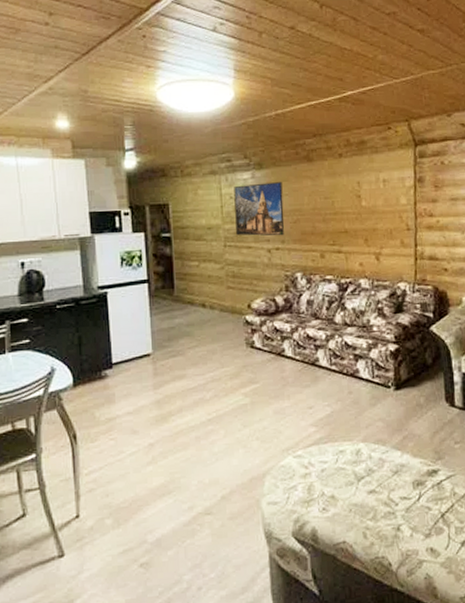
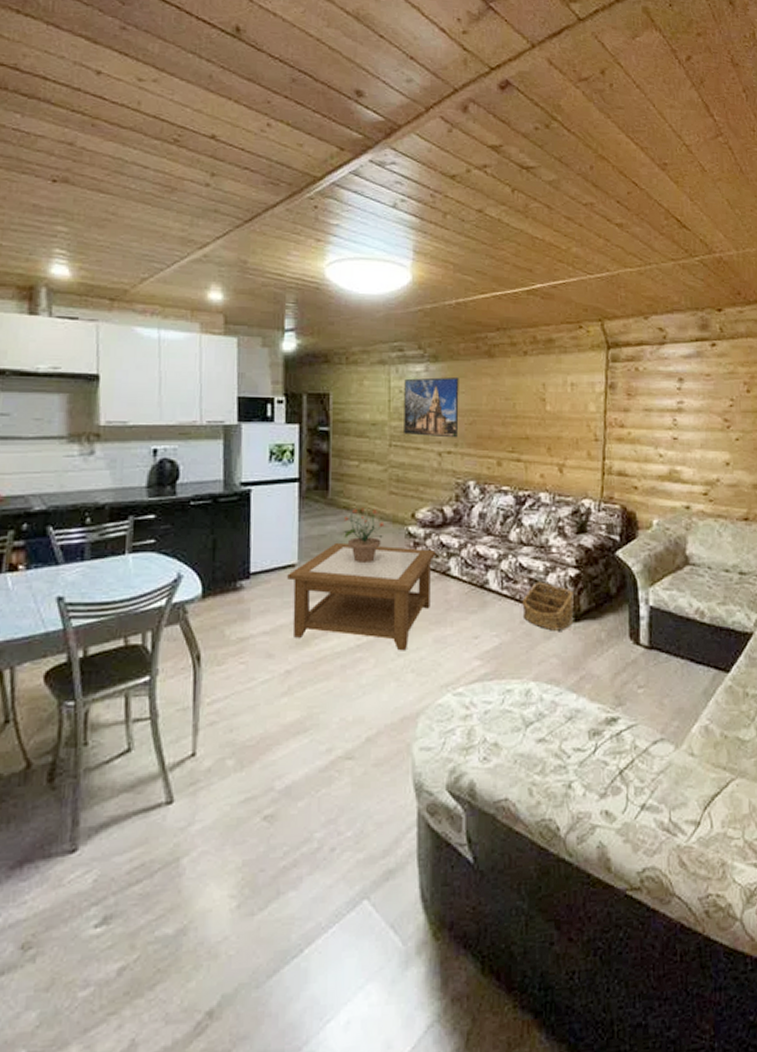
coffee table: none [144,332,272,423] -> present [287,542,437,651]
potted plant: none [188,302,225,350] -> present [343,507,385,564]
basket: none [349,357,395,399] -> present [522,582,574,631]

